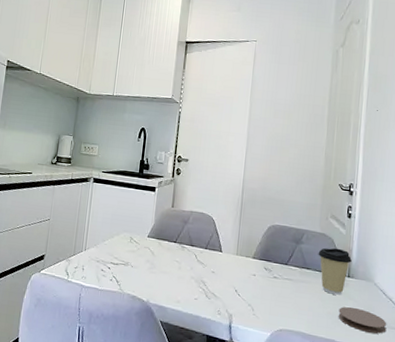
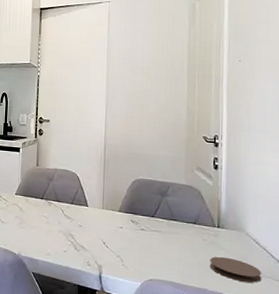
coffee cup: present [318,247,352,295] -> none [185,199,221,246]

